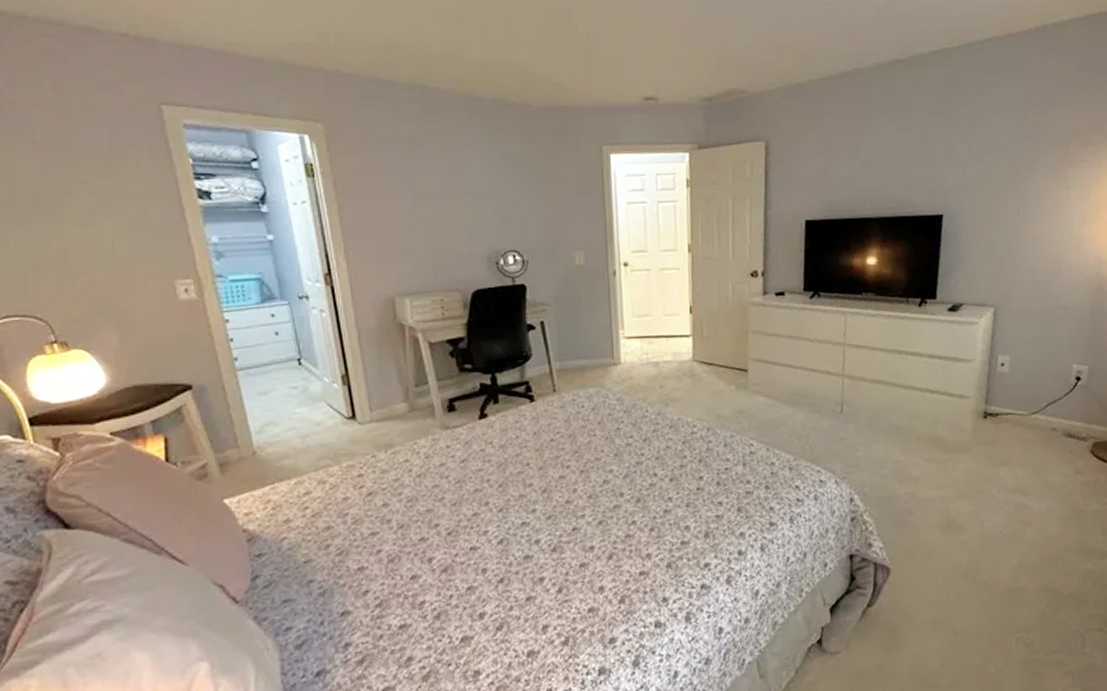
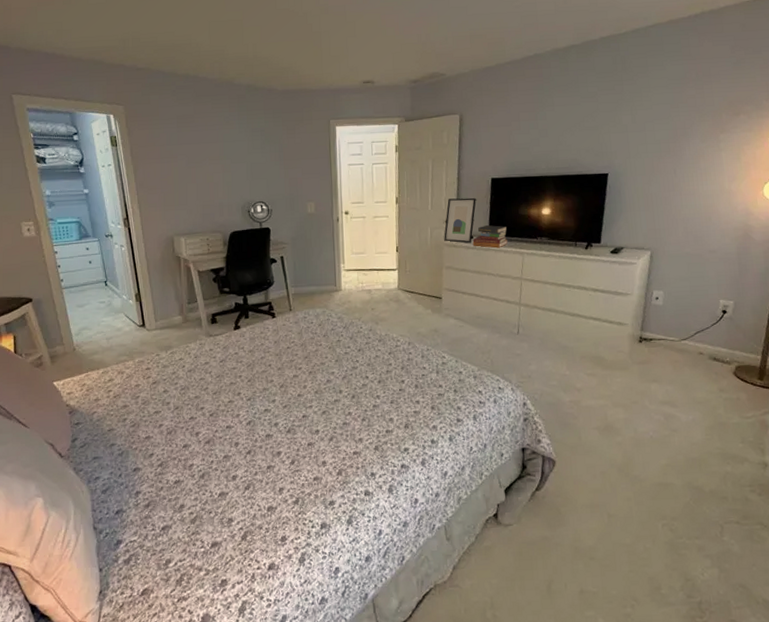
picture frame: none [749,244,789,301] -> present [444,197,477,243]
books: none [784,278,827,307] -> present [472,225,508,249]

